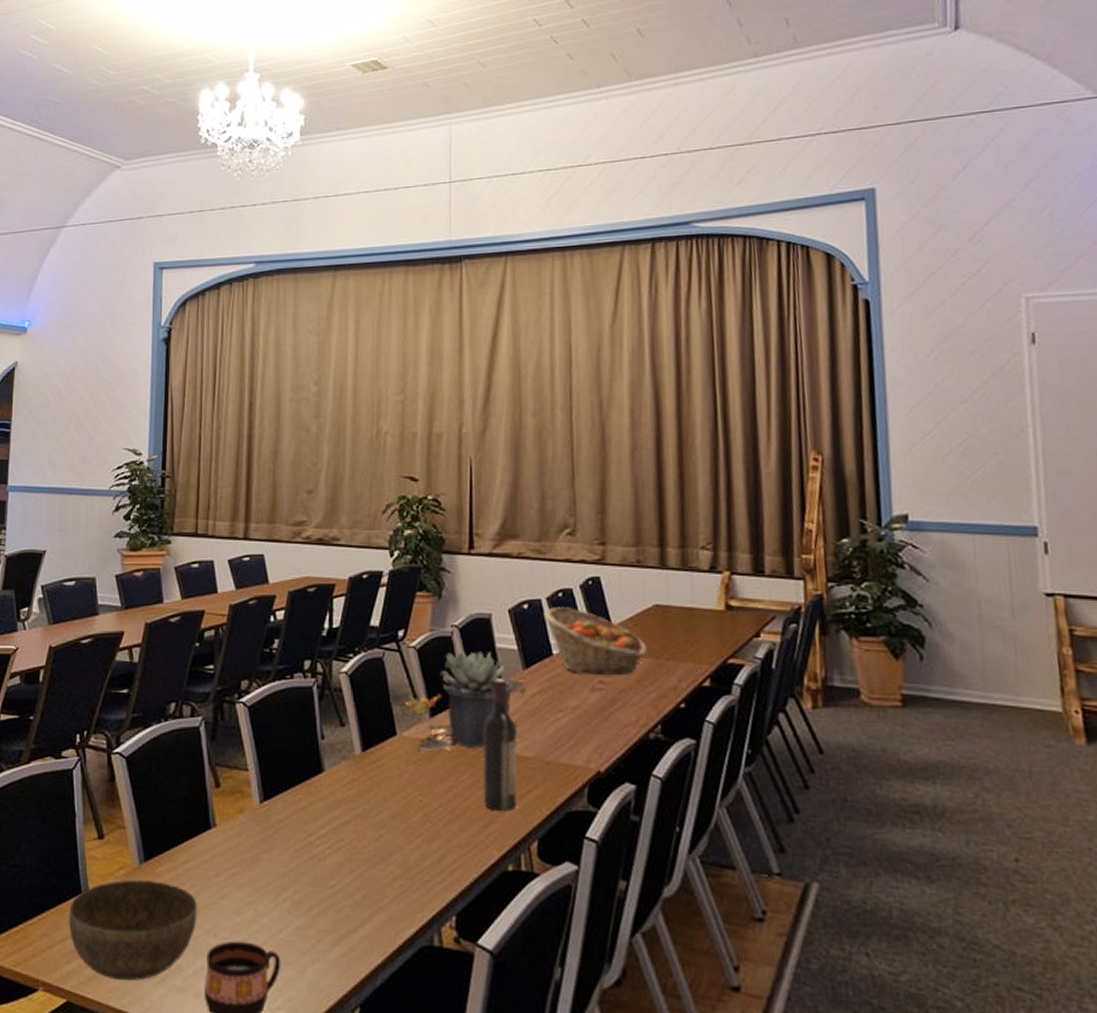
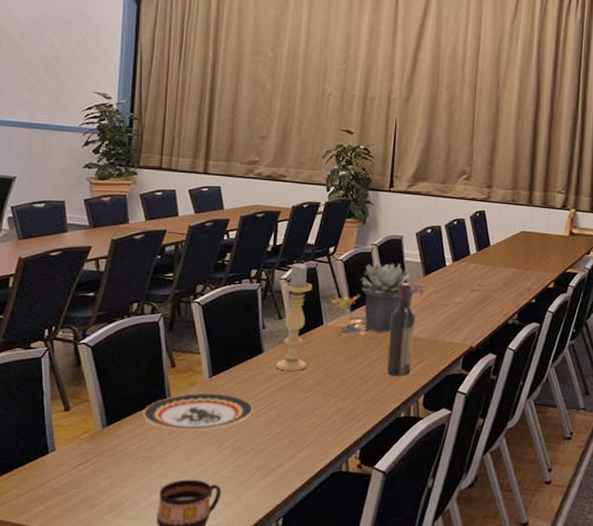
bowl: present [69,879,197,982] -> none [37,440,152,516]
plate: none [185,823,316,875] -> present [143,393,254,431]
candle holder: none [341,651,380,798] -> present [276,262,312,371]
fruit basket: present [543,607,647,676] -> none [442,232,513,281]

